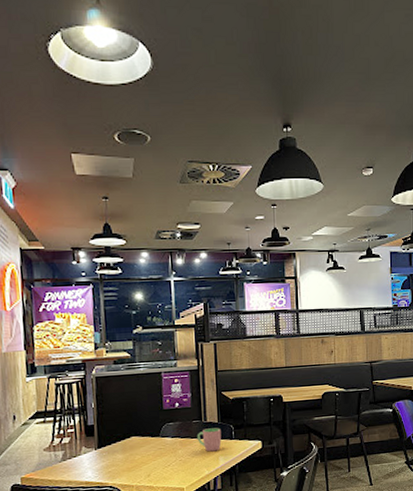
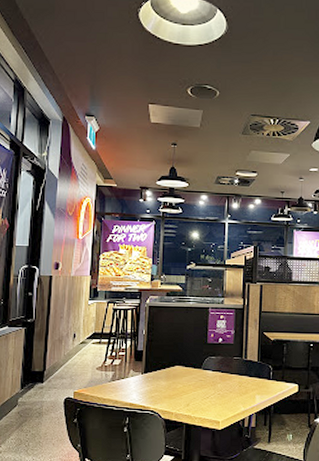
cup: present [197,427,222,452] -> none [236,366,260,389]

